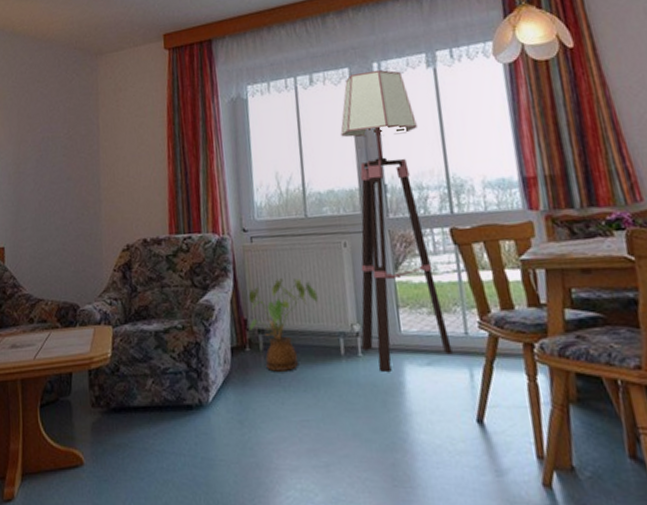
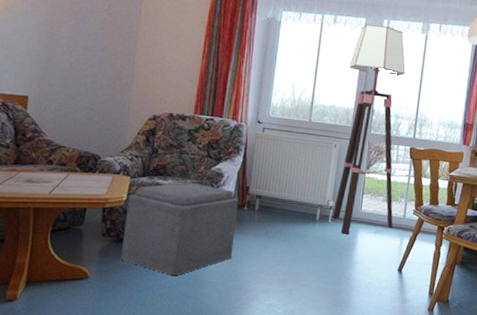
ottoman: none [113,323,243,453] -> present [121,182,239,275]
house plant: present [248,278,319,372] -> none [250,162,308,226]

